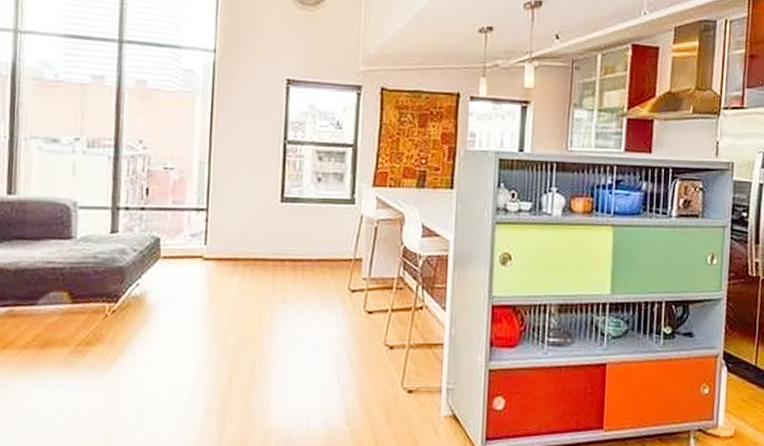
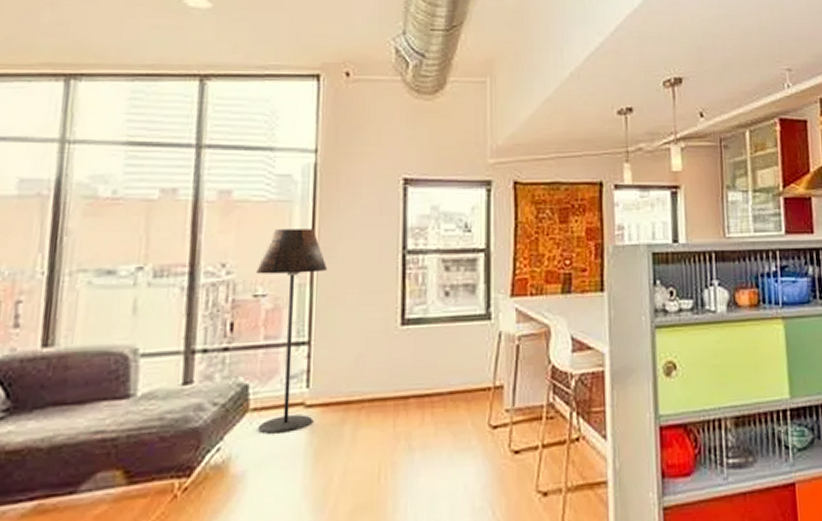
floor lamp: none [165,115,223,278] -> present [255,229,328,434]

